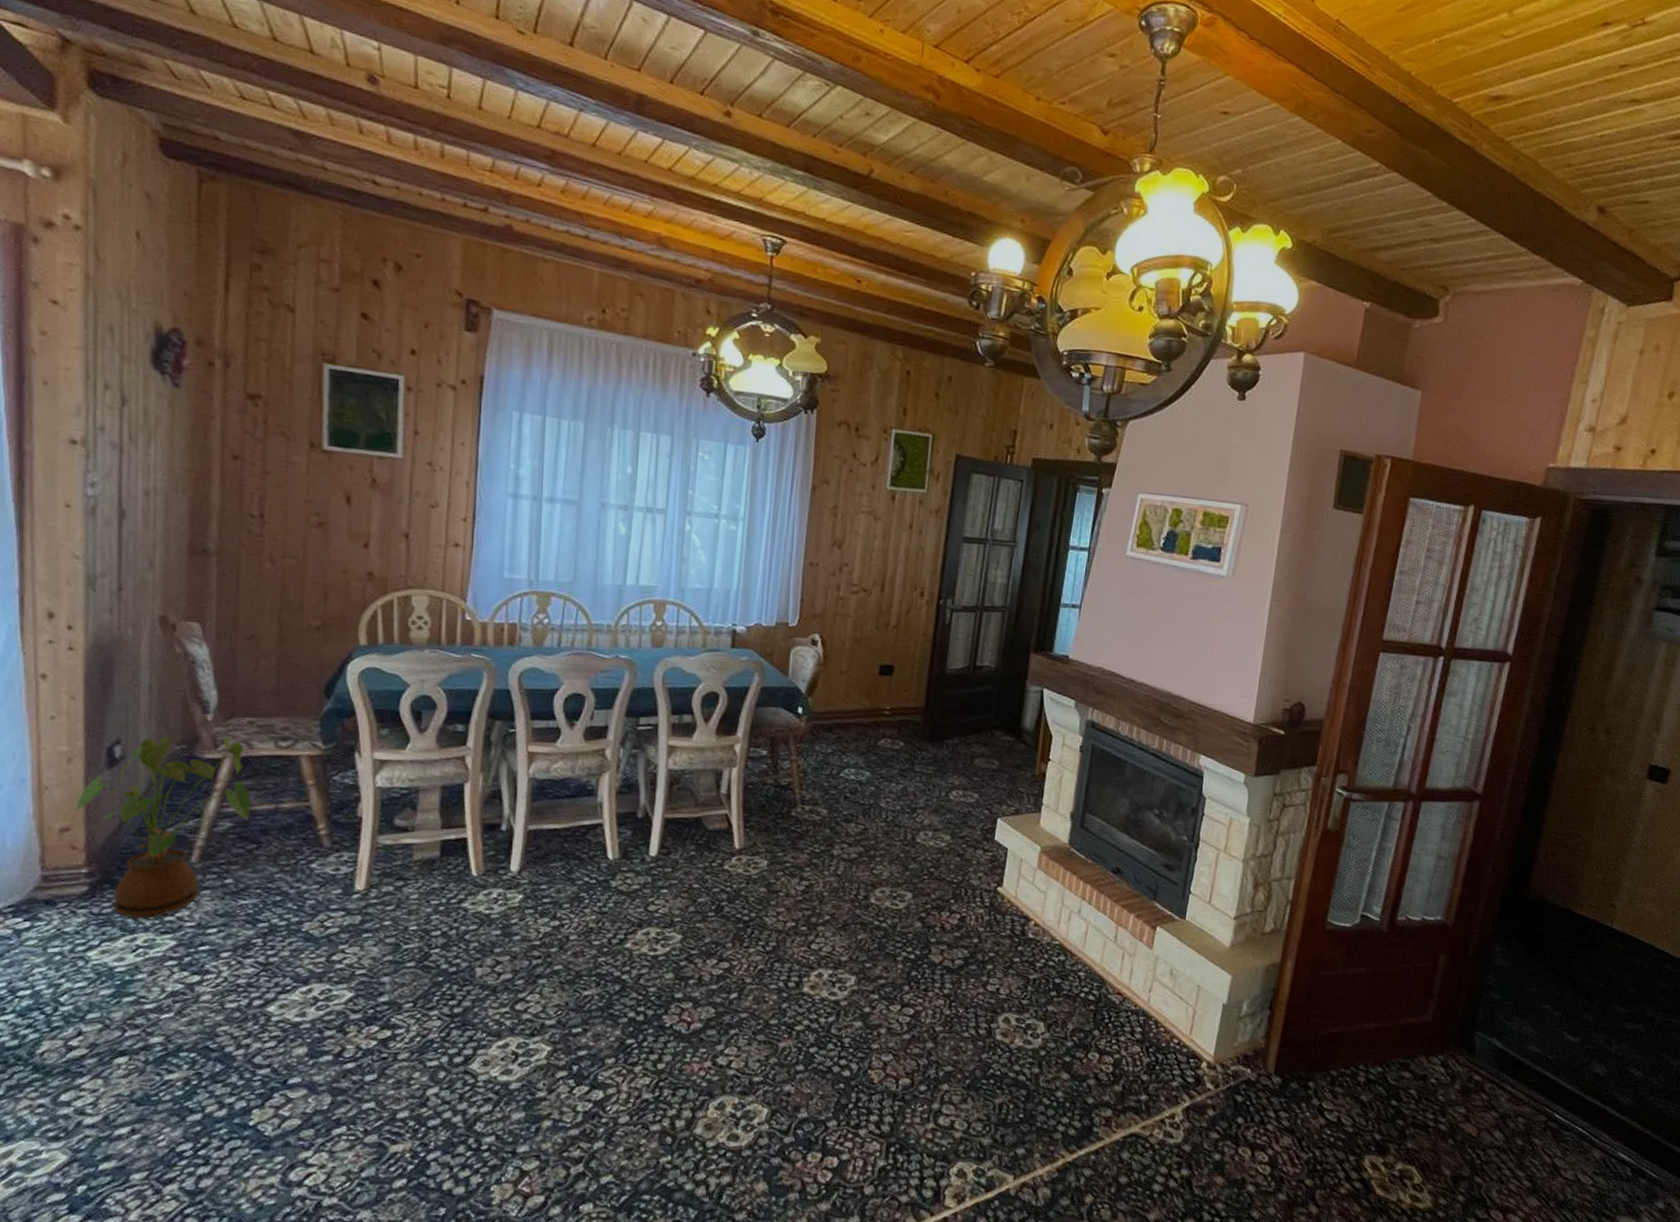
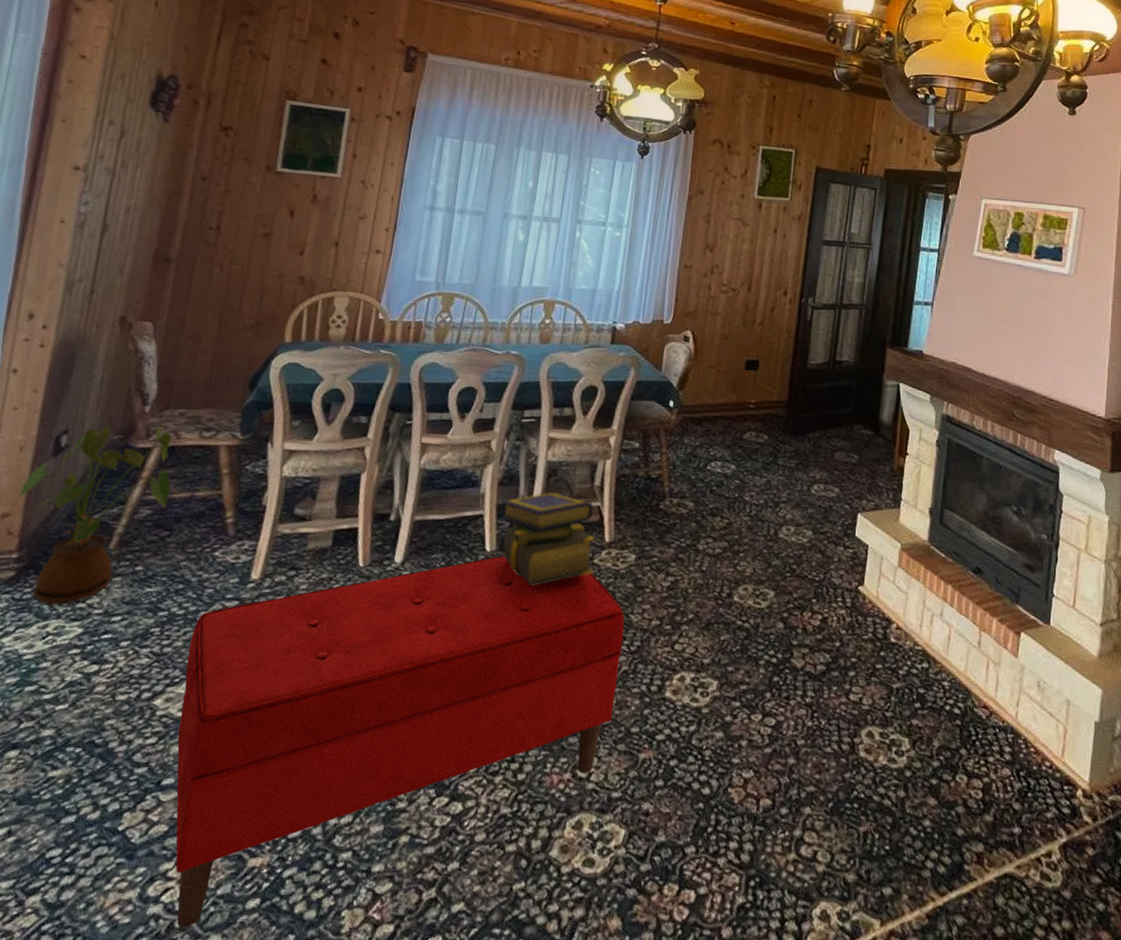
bench: none [297,863,759,1207] -> present [175,555,625,928]
stack of books: none [621,800,724,891] -> present [500,491,594,585]

